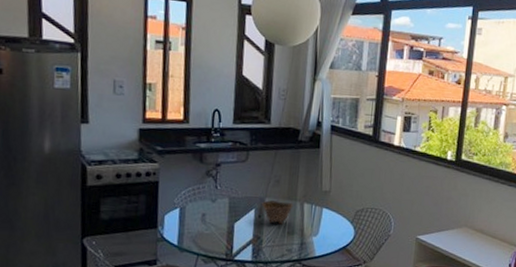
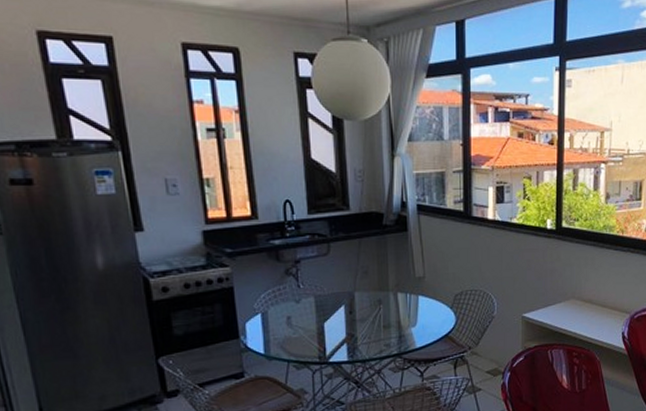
bowl: present [262,200,293,225] -> none [351,294,386,319]

